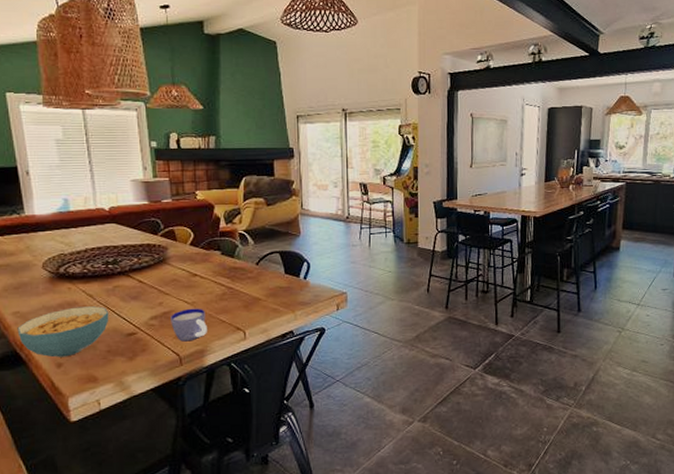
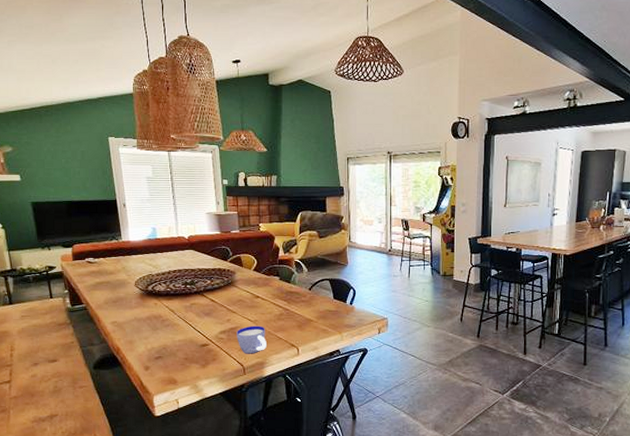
cereal bowl: present [17,306,109,357] -> none [115,320,187,362]

